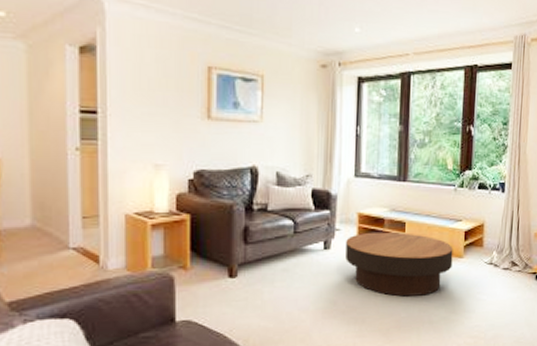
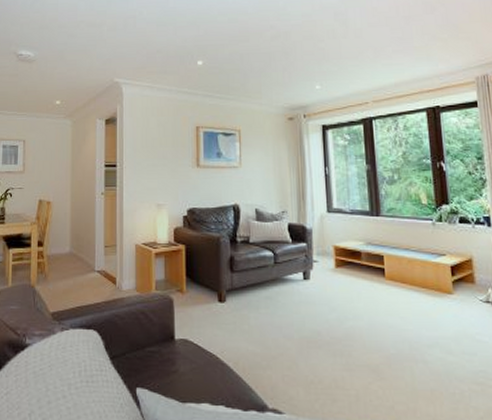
coffee table: present [345,231,453,297] -> none [325,264,442,332]

